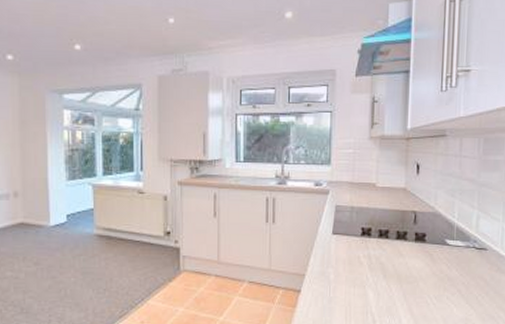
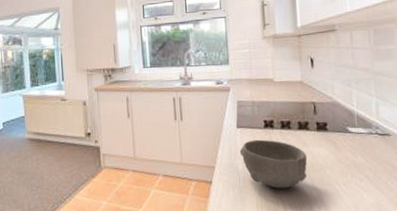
bowl: none [333,248,402,301] -> present [239,139,308,189]

